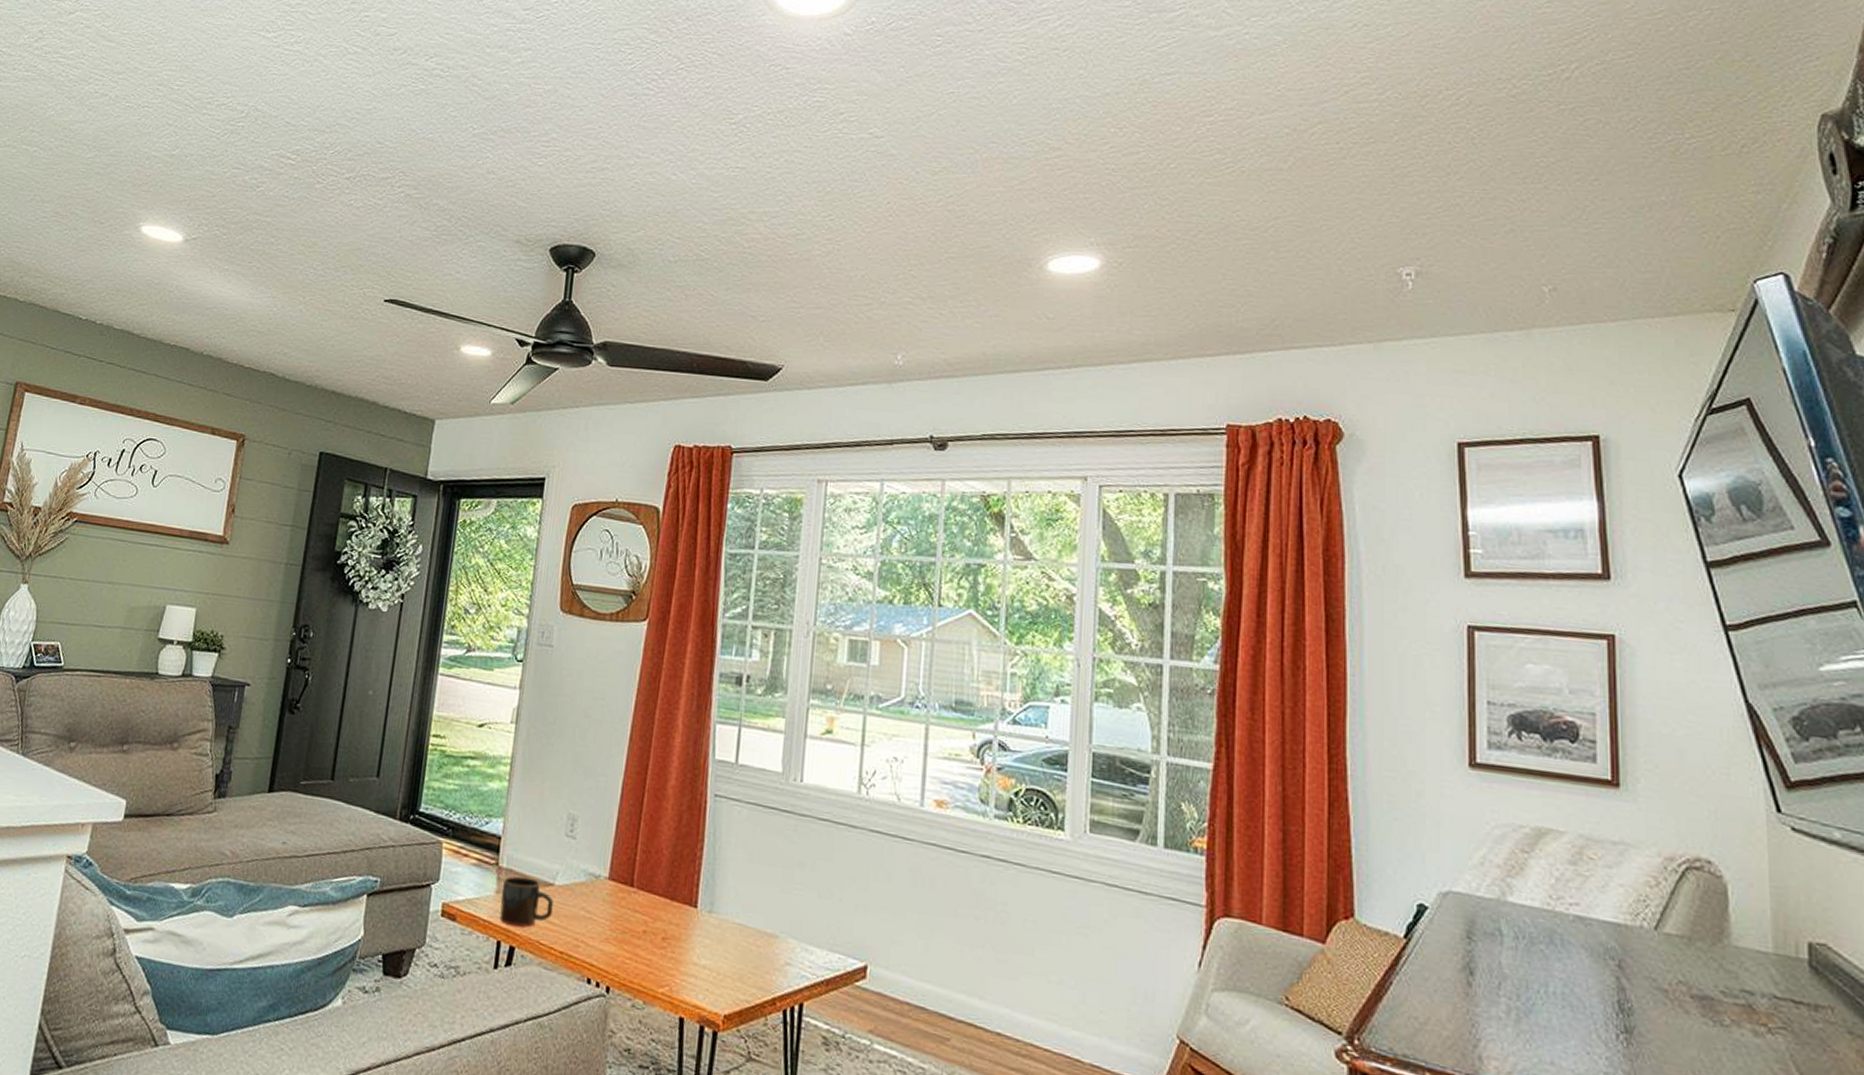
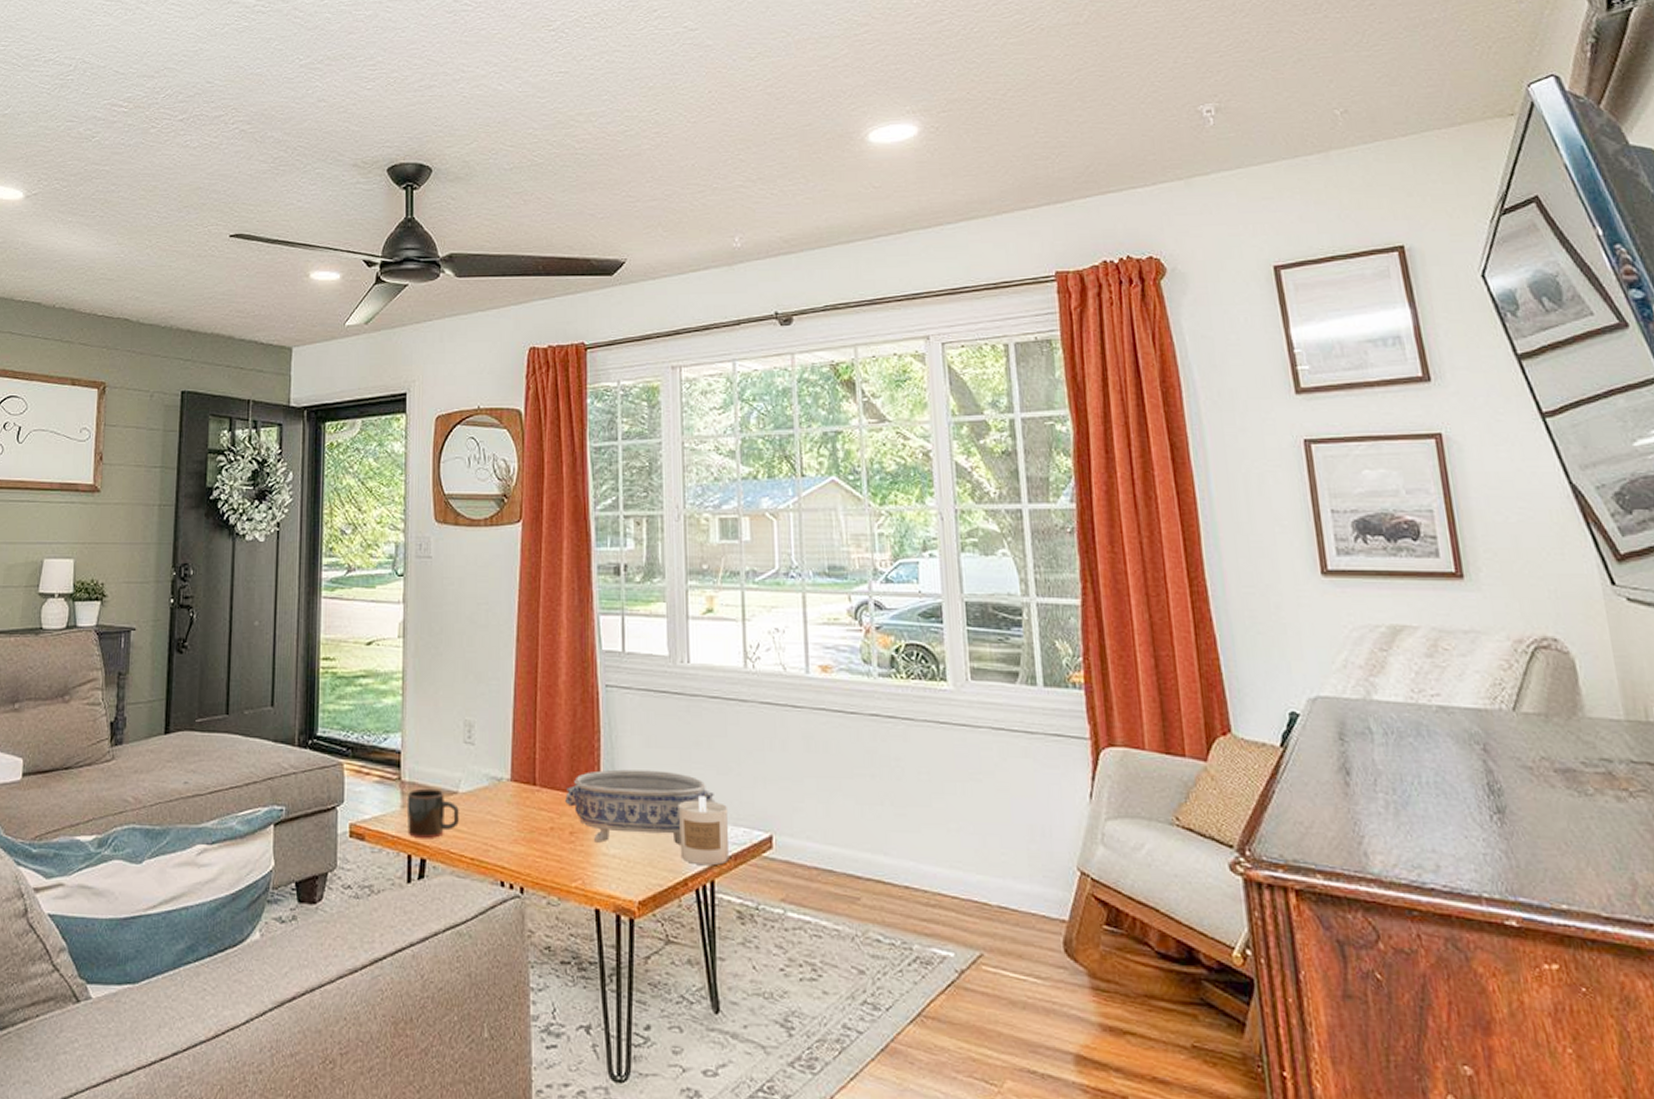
decorative bowl: none [661,879,814,963] -> present [565,769,716,844]
candle: none [771,916,826,989] -> present [677,795,729,866]

